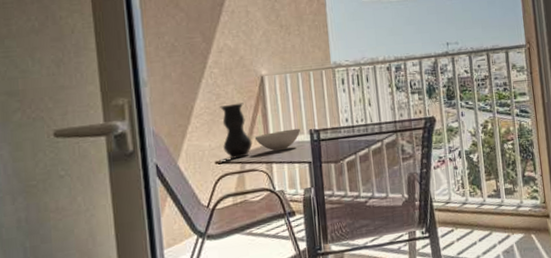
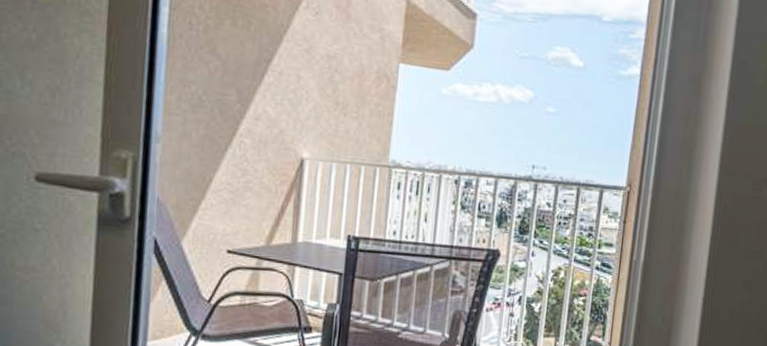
vase: present [220,102,253,159] -> none [240,185,276,252]
bowl: present [254,128,301,152] -> none [279,229,338,254]

